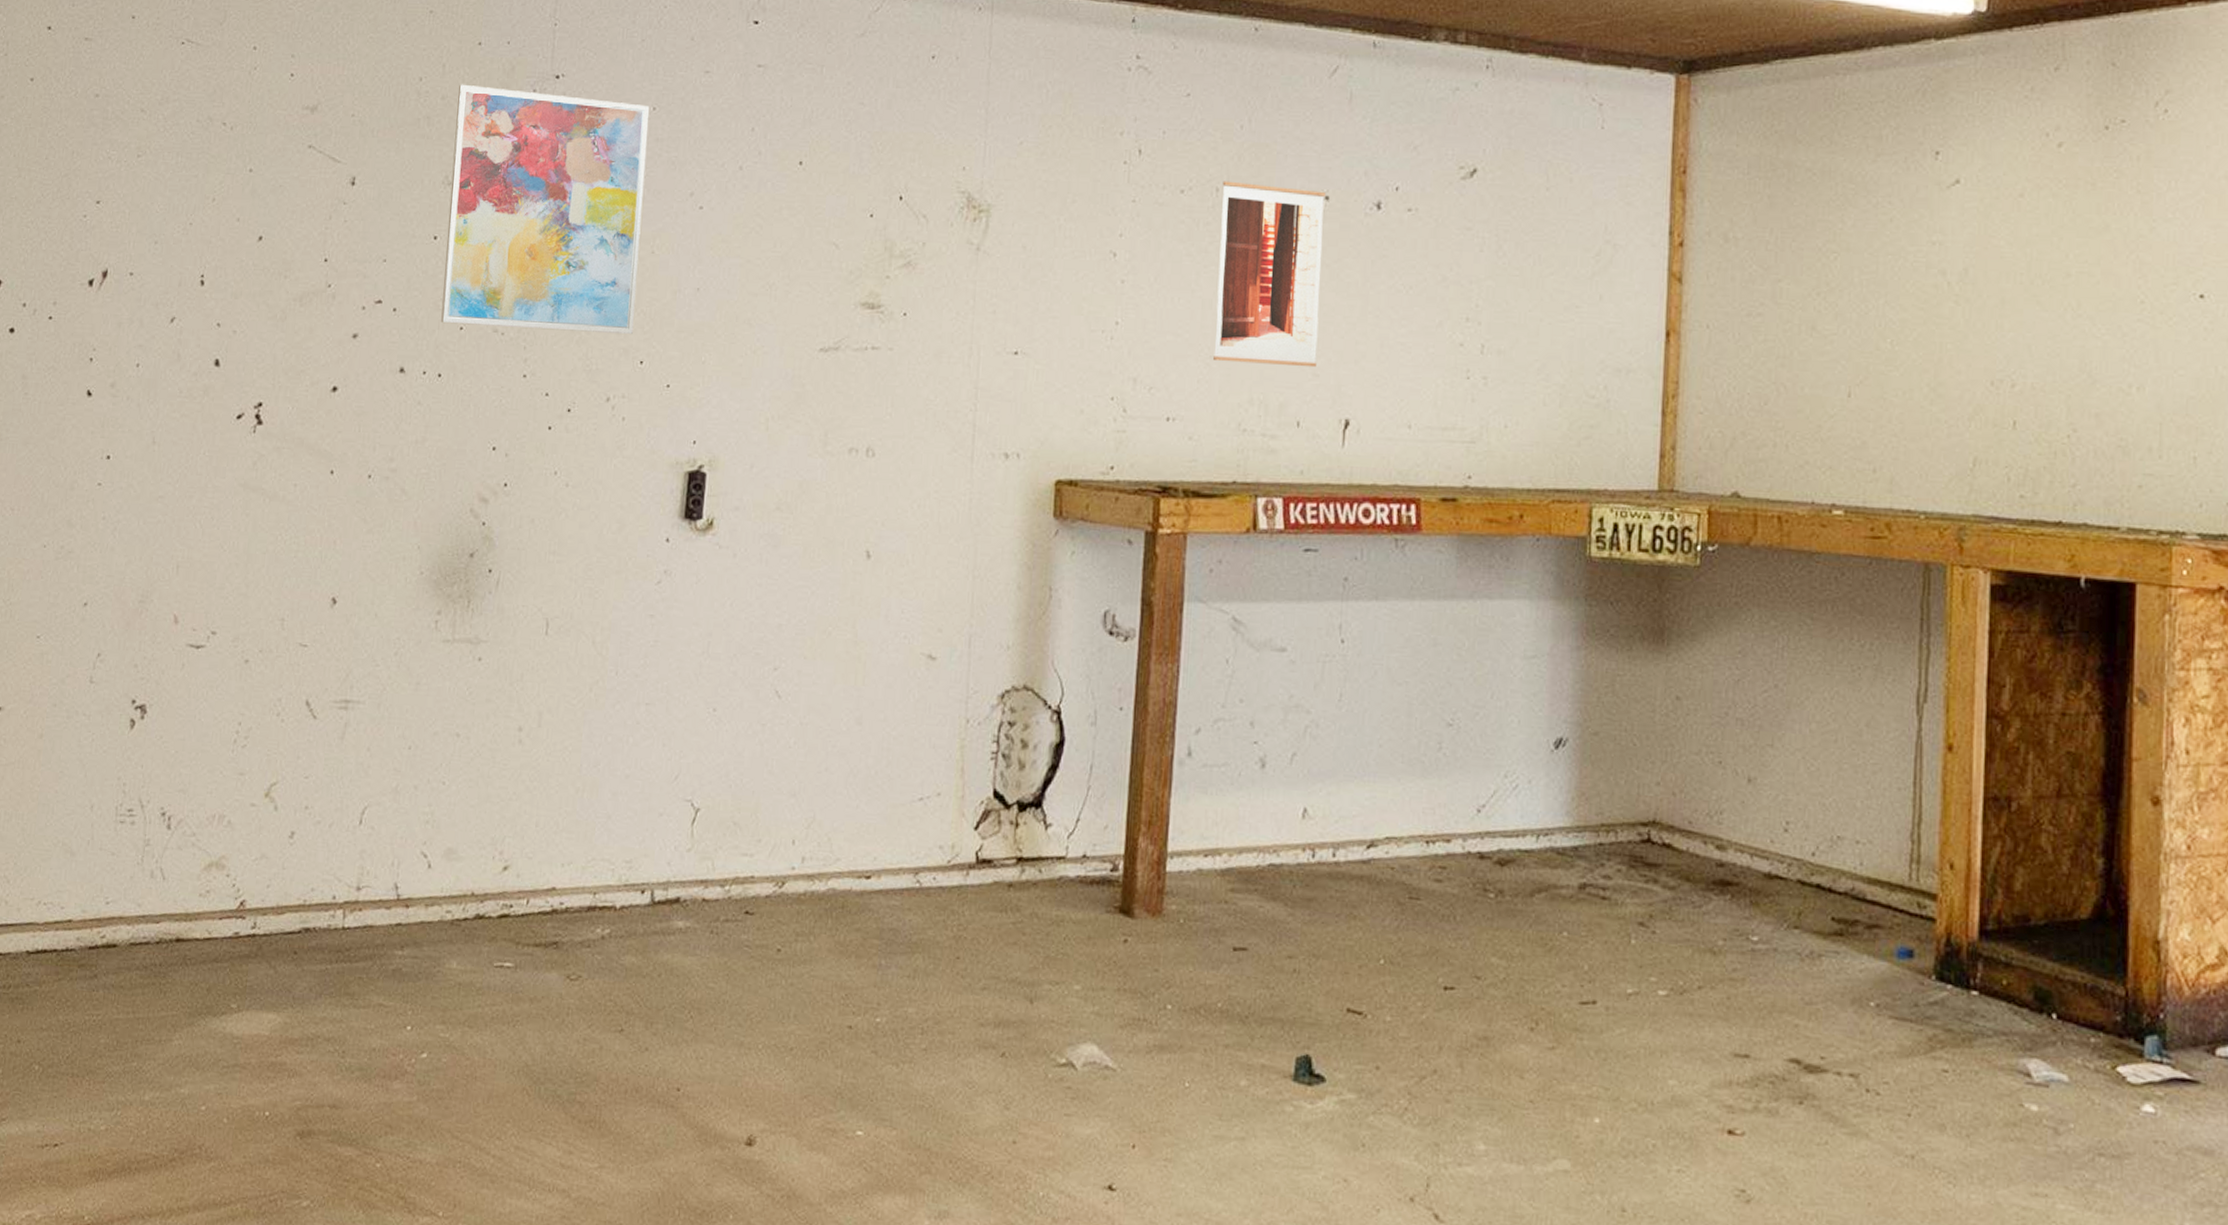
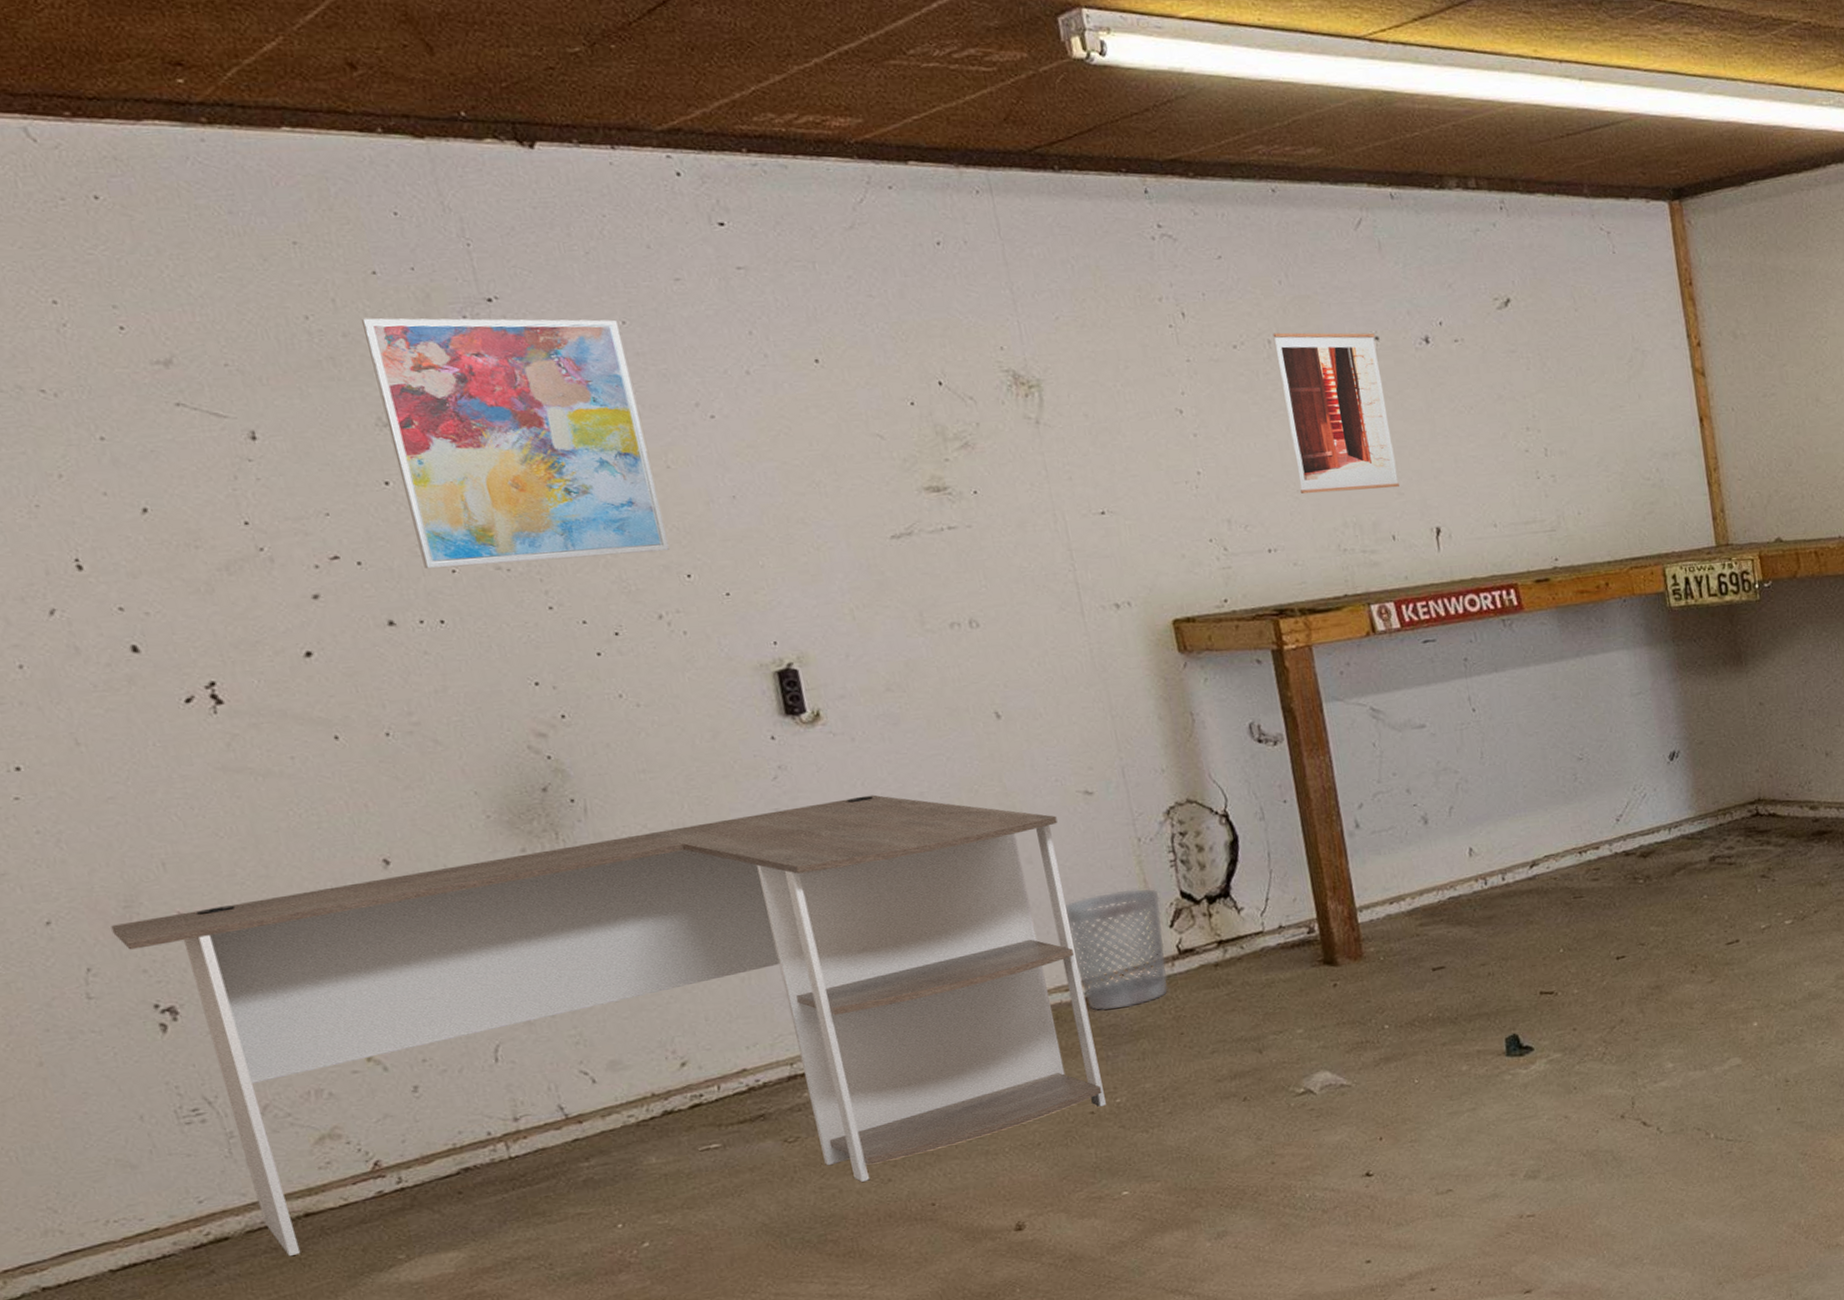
desk: none [125,616,896,1044] -> present [110,794,1106,1256]
wastebasket: none [874,773,974,914] -> present [1065,887,1169,1012]

